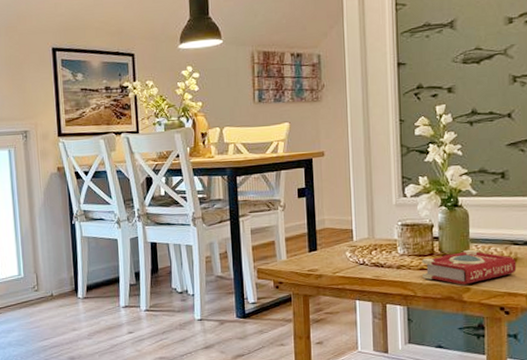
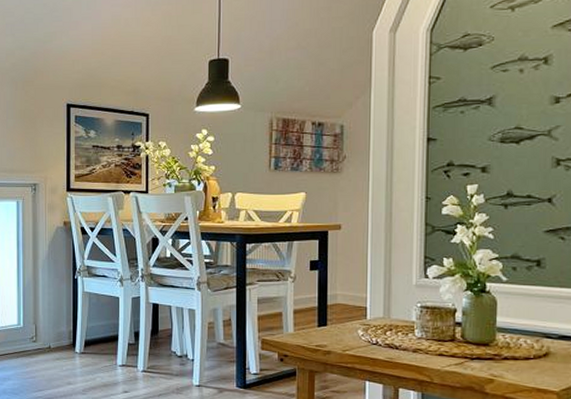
book: present [422,249,517,285] -> none [441,338,548,376]

